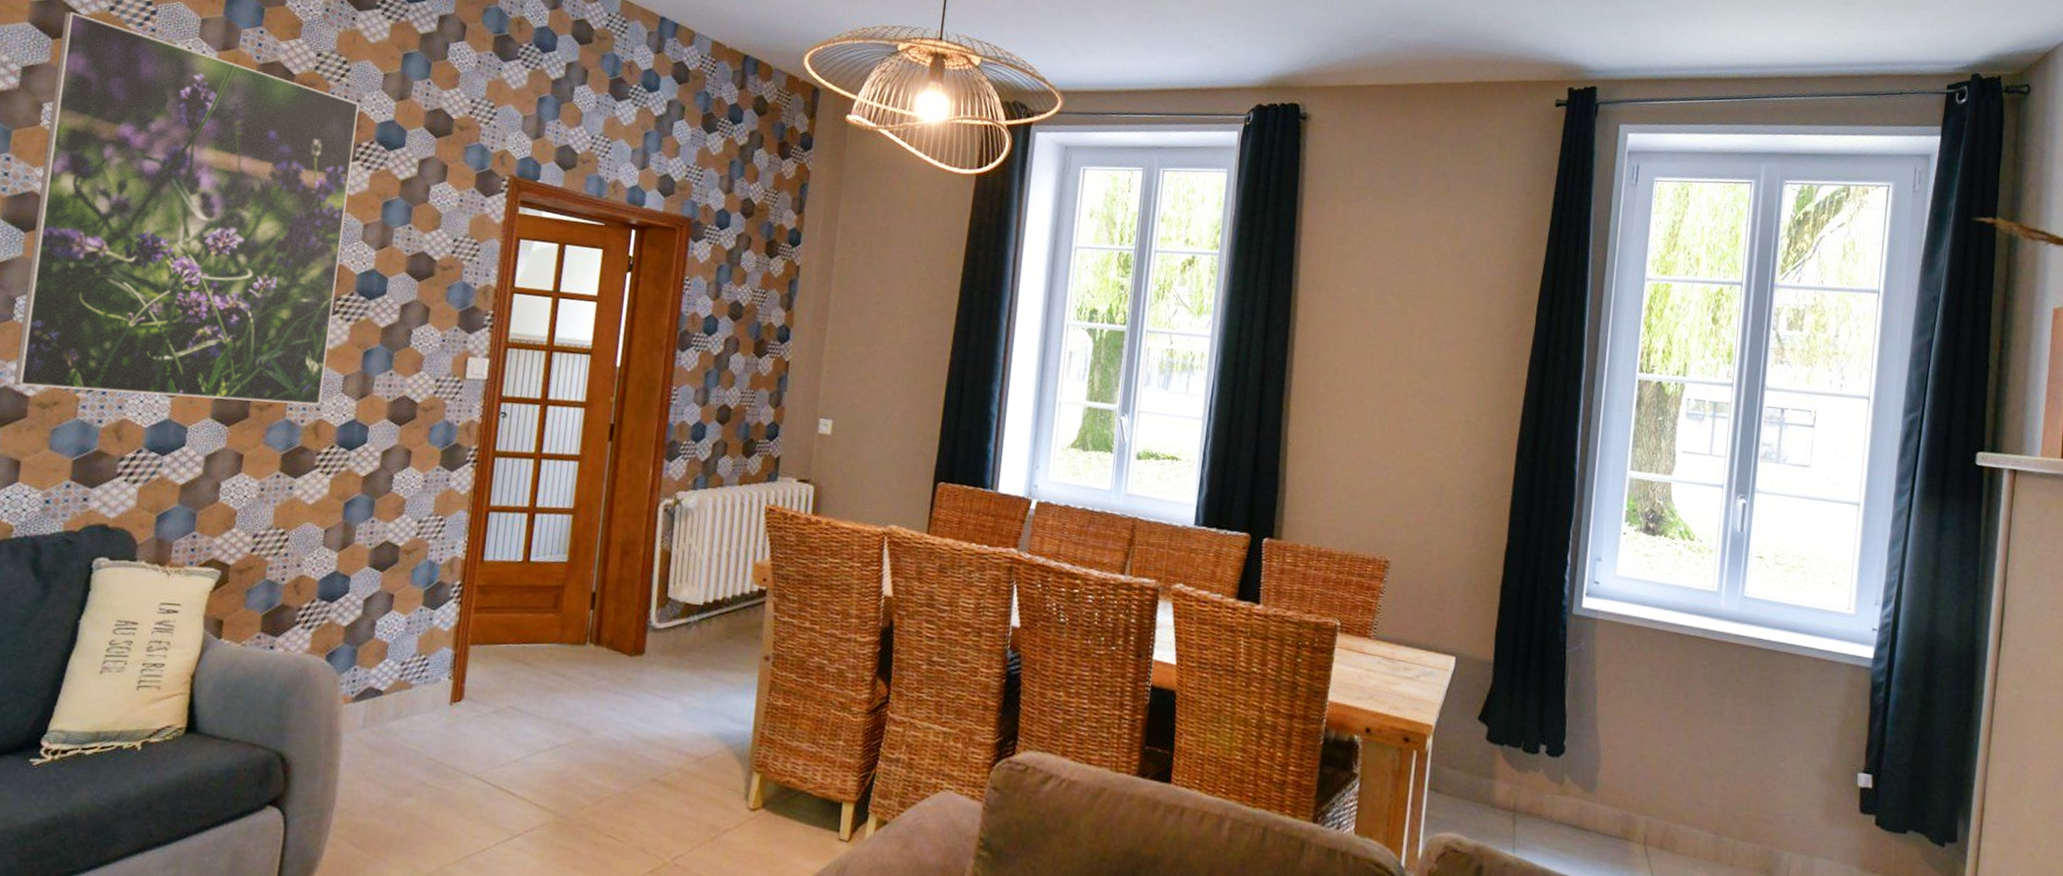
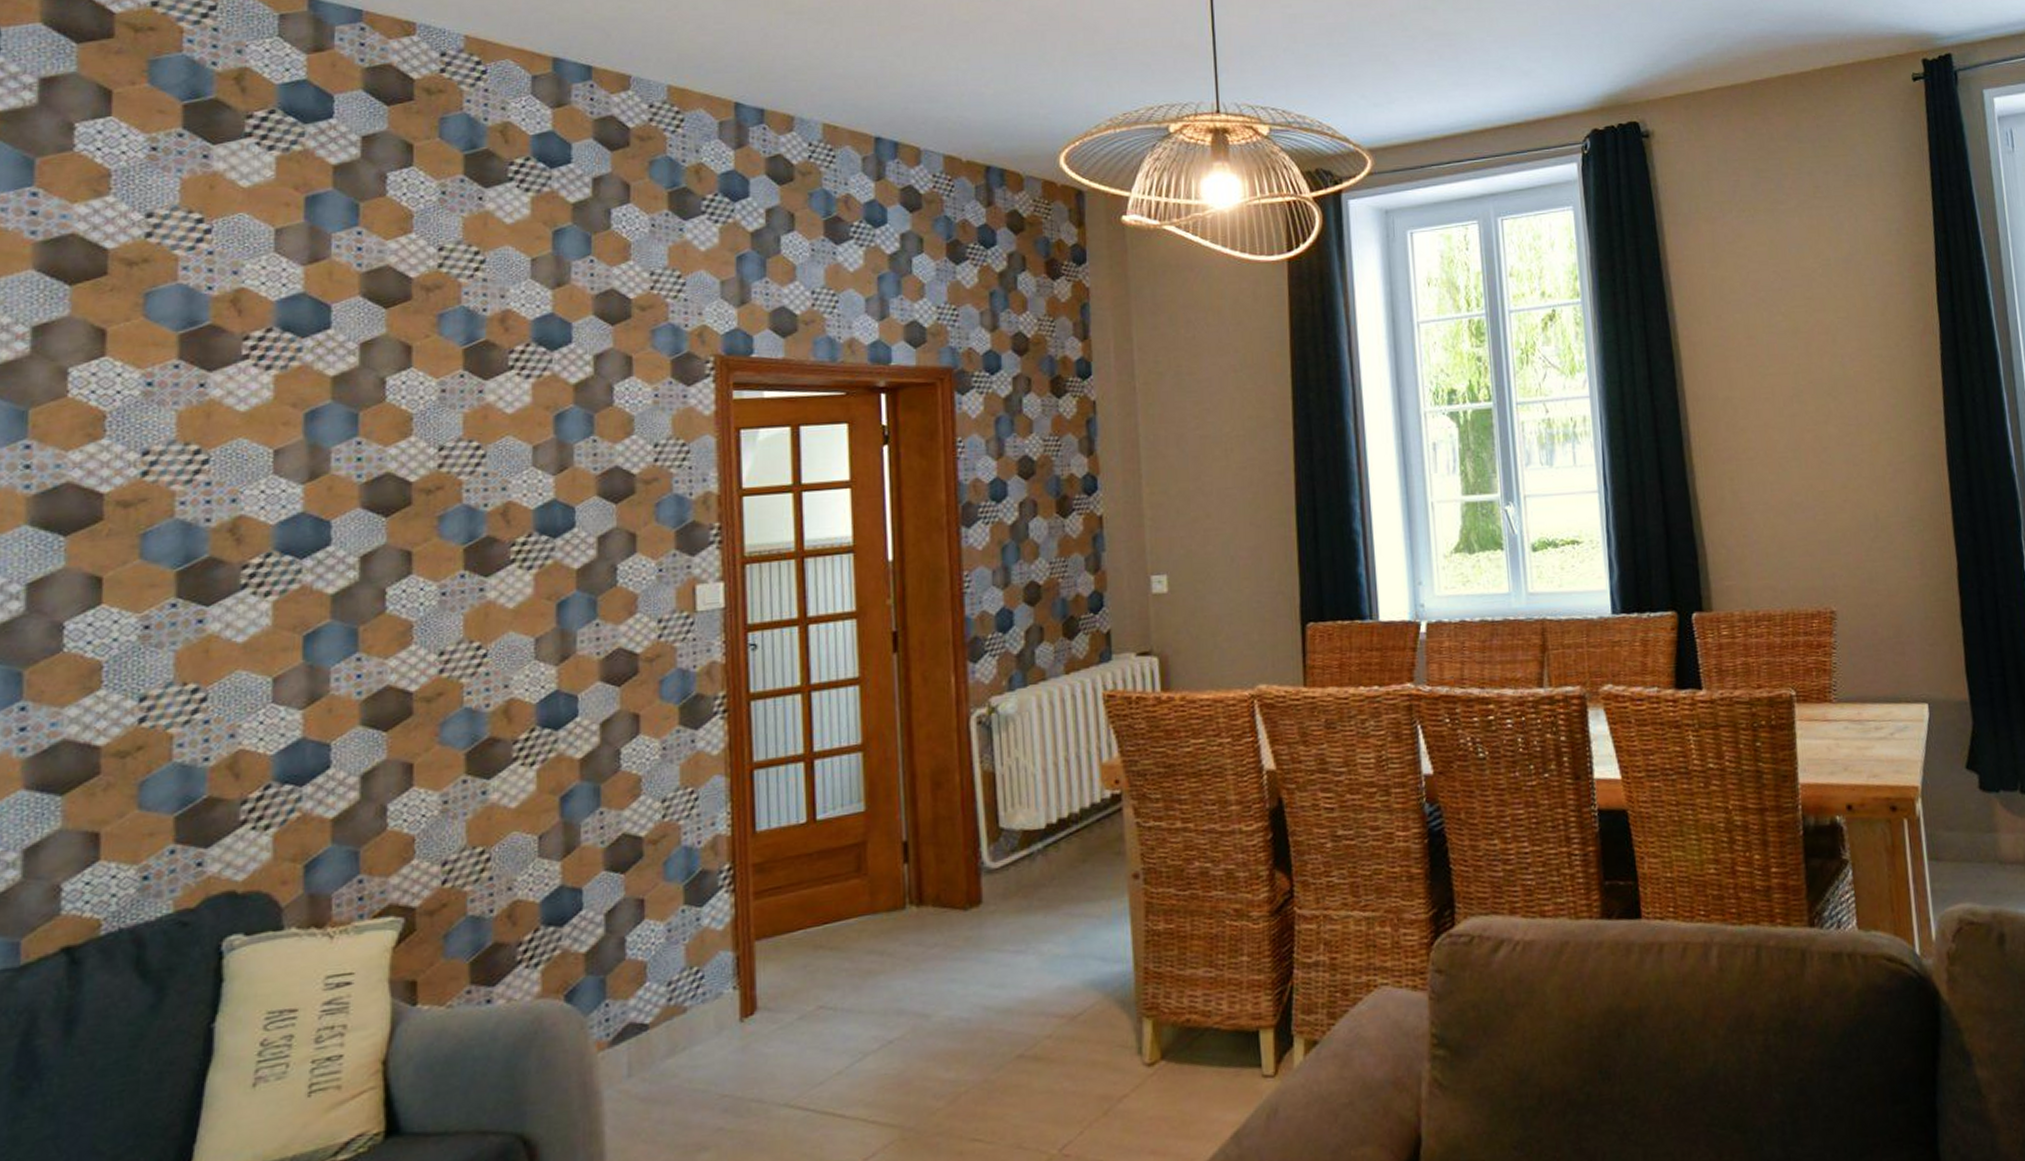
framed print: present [13,11,360,406] -> none [75,247,509,736]

